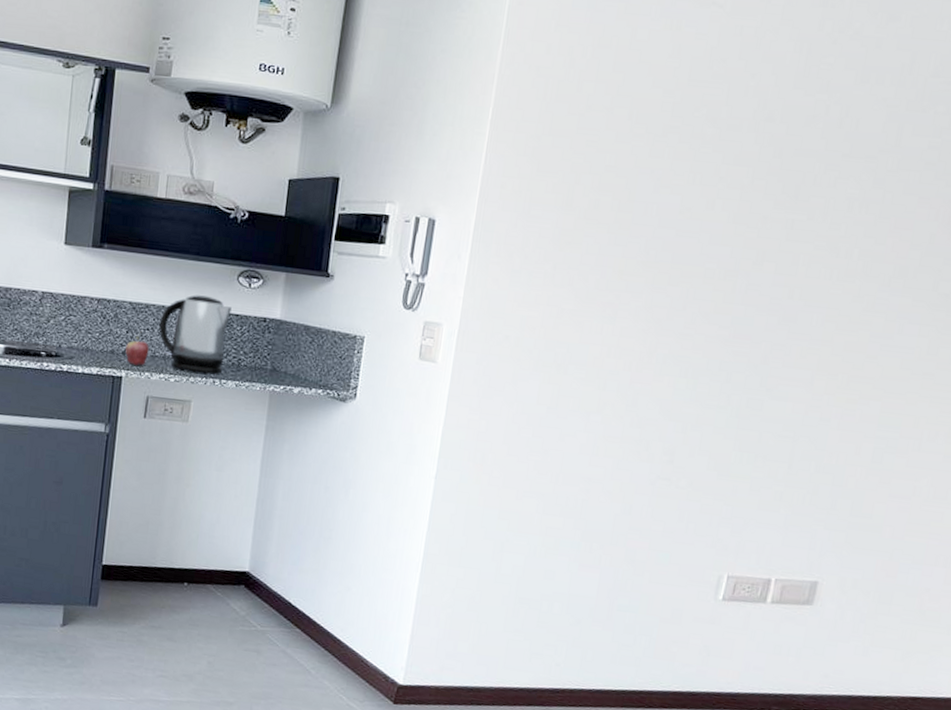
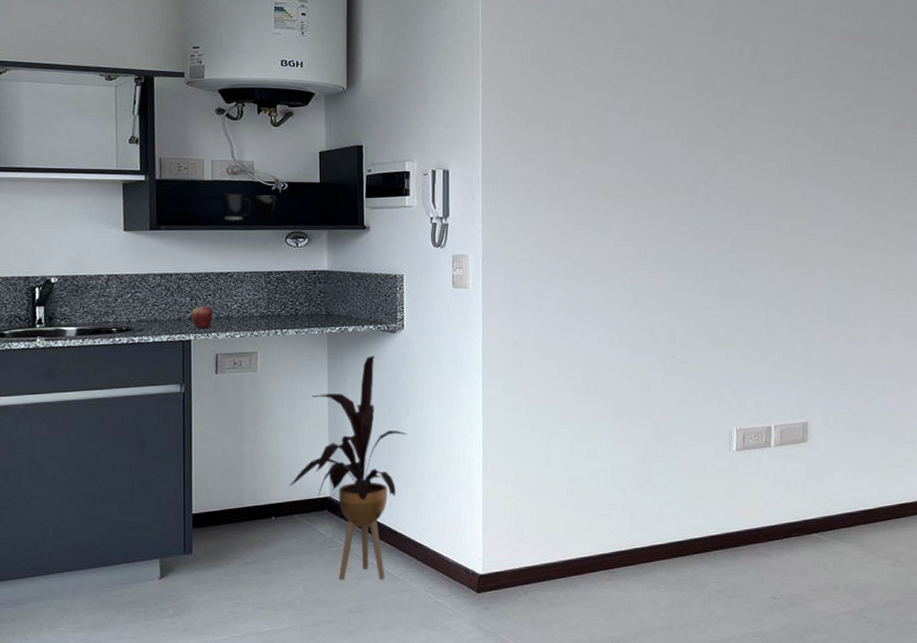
kettle: present [159,295,232,375] -> none [220,259,283,327]
mug: none [173,215,206,249] -> present [222,193,252,221]
house plant: none [206,423,343,670] -> present [288,355,408,580]
cup: none [208,222,234,253] -> present [254,195,277,221]

